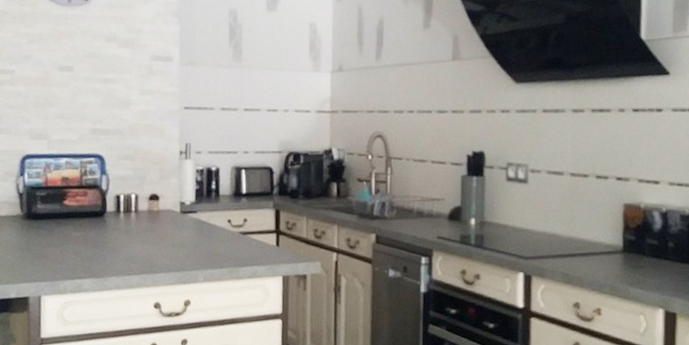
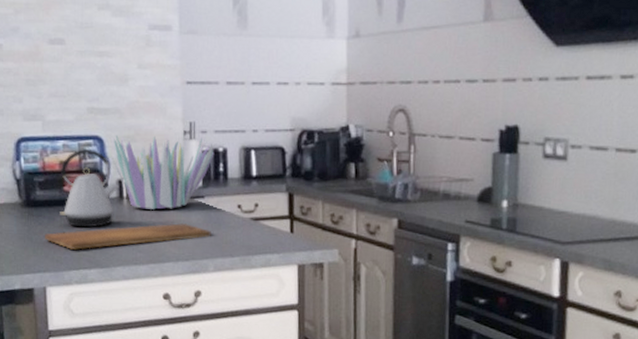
cutting board: none [43,235,202,261] -> present [45,222,211,250]
kettle: none [59,165,117,240] -> present [60,148,120,228]
plant: none [111,154,208,223] -> present [111,135,215,210]

